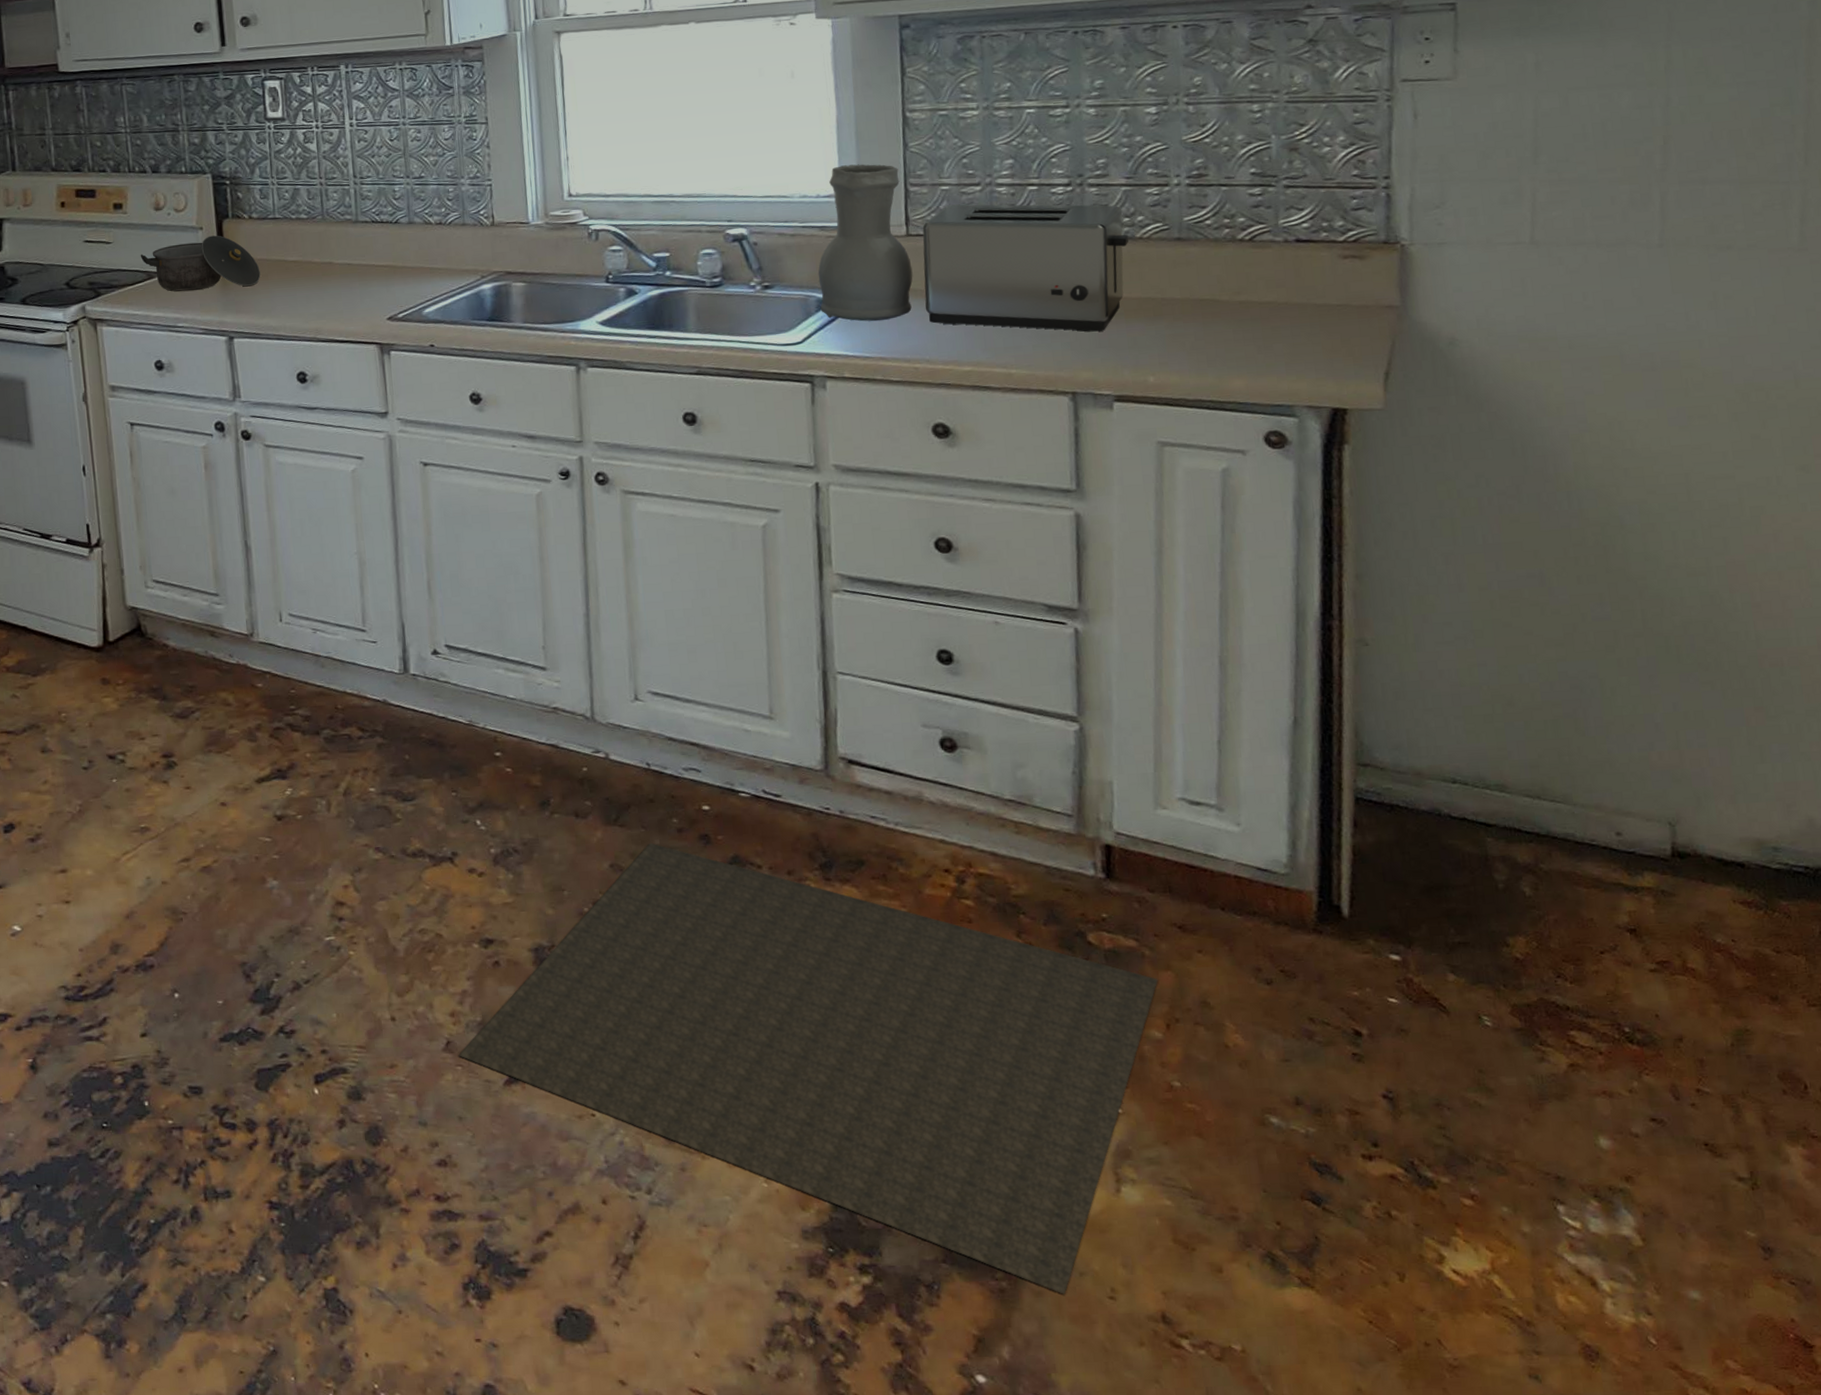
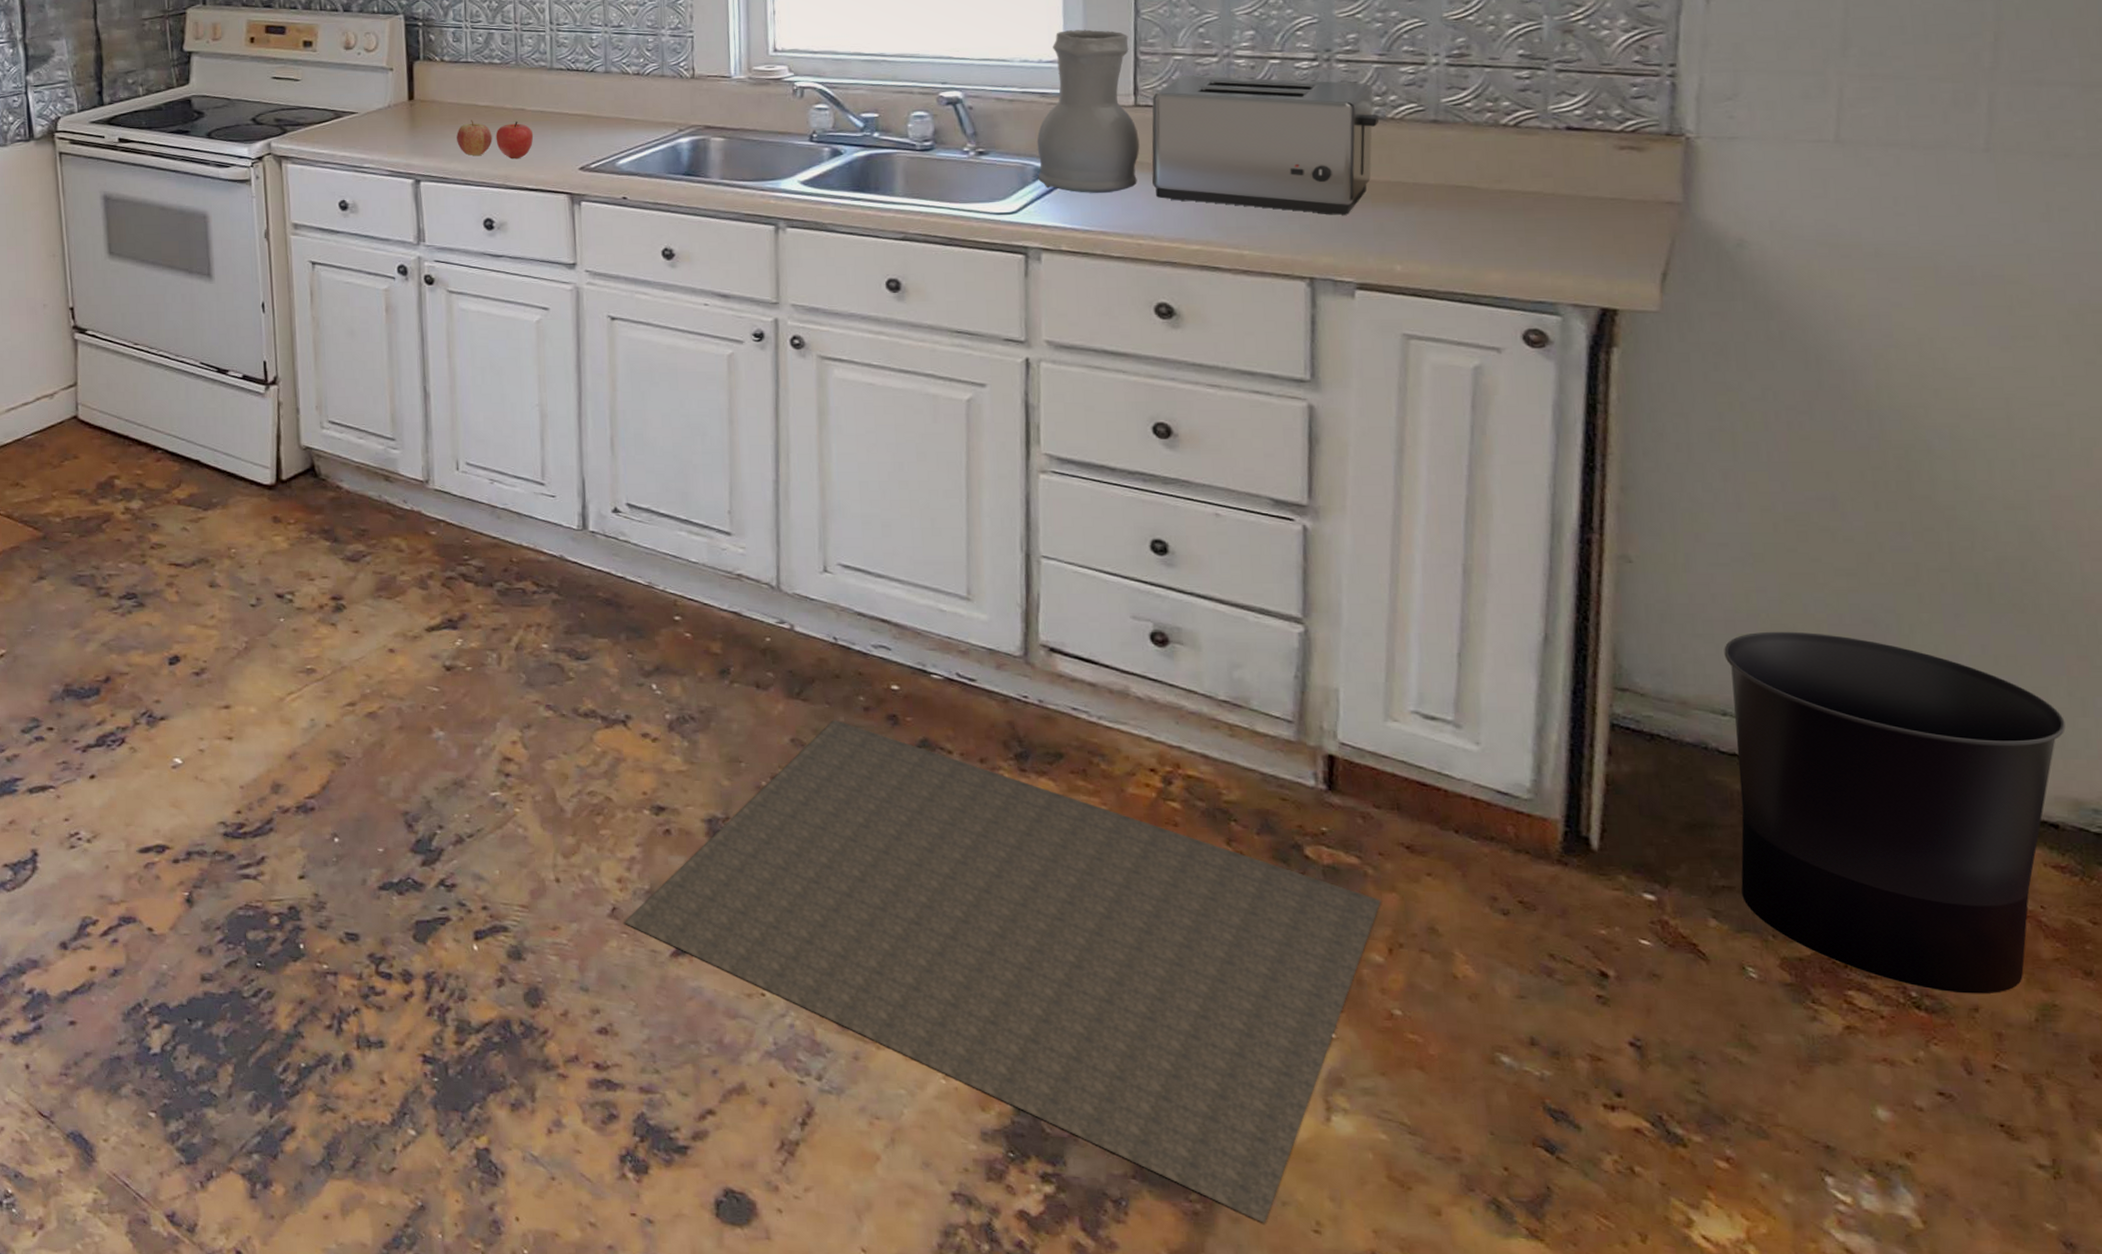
cooking pot: present [140,235,261,292] -> none [328,77,450,133]
fruit: none [267,275,303,311] -> present [456,120,493,156]
fruit: none [305,274,342,313] -> present [496,121,534,159]
waste bin: none [1451,700,1747,1026] -> present [1724,631,2066,994]

